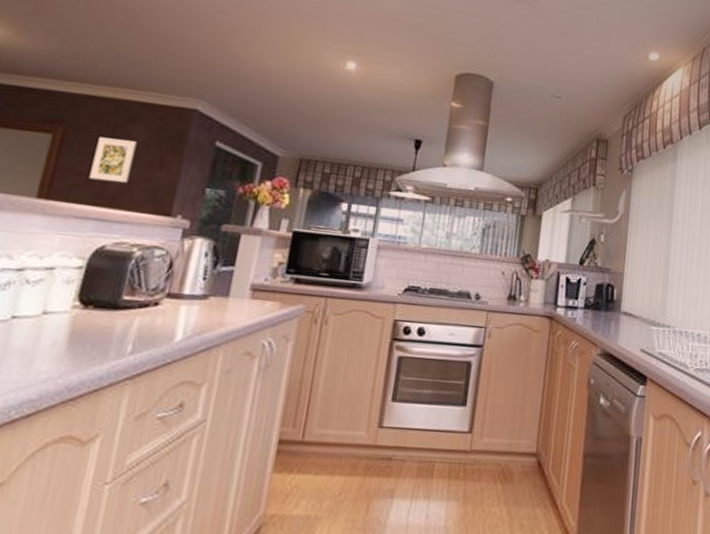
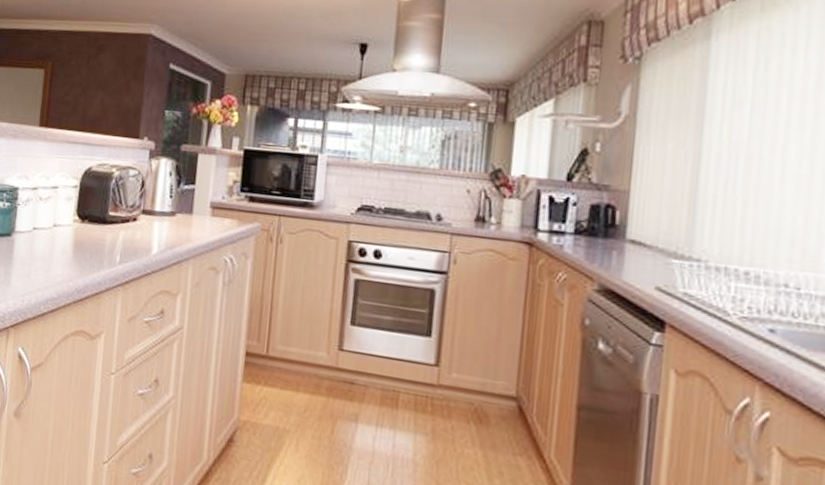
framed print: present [89,137,137,184] -> none [74,68,107,110]

